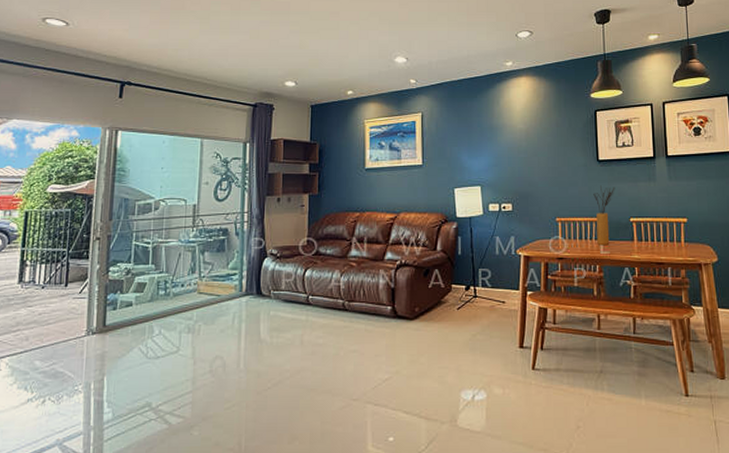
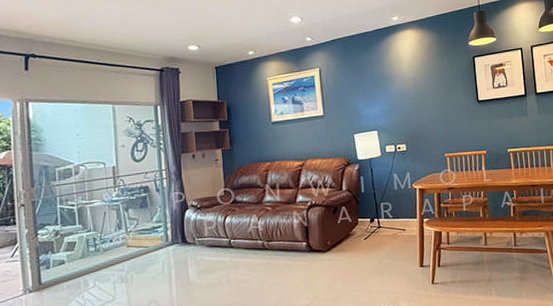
vase: present [593,185,615,246] -> none [475,123,494,175]

